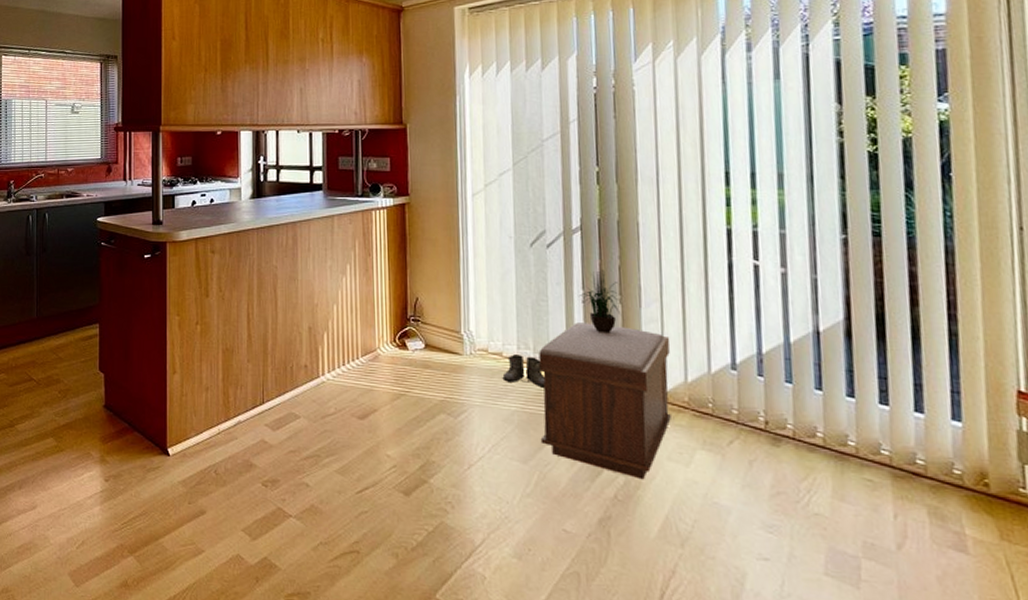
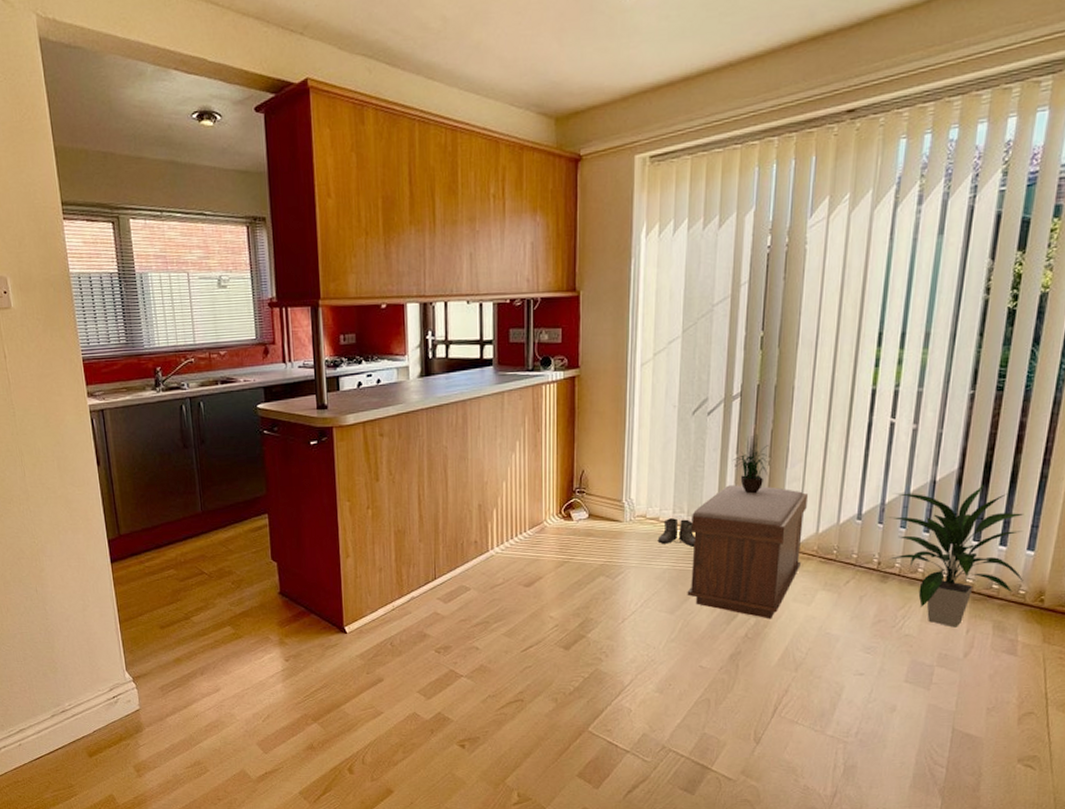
indoor plant: none [768,339,955,510] -> present [888,485,1024,628]

